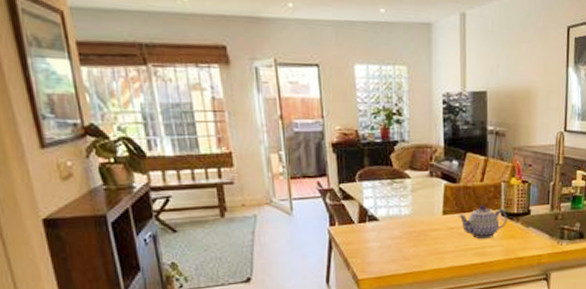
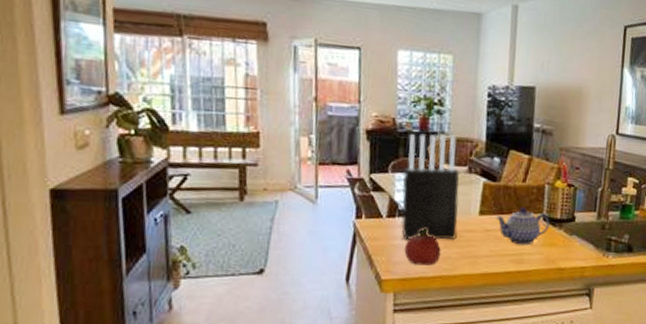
knife block: none [369,142,424,242] -> present [401,134,461,241]
fruit: none [377,230,410,264] -> present [404,227,441,266]

